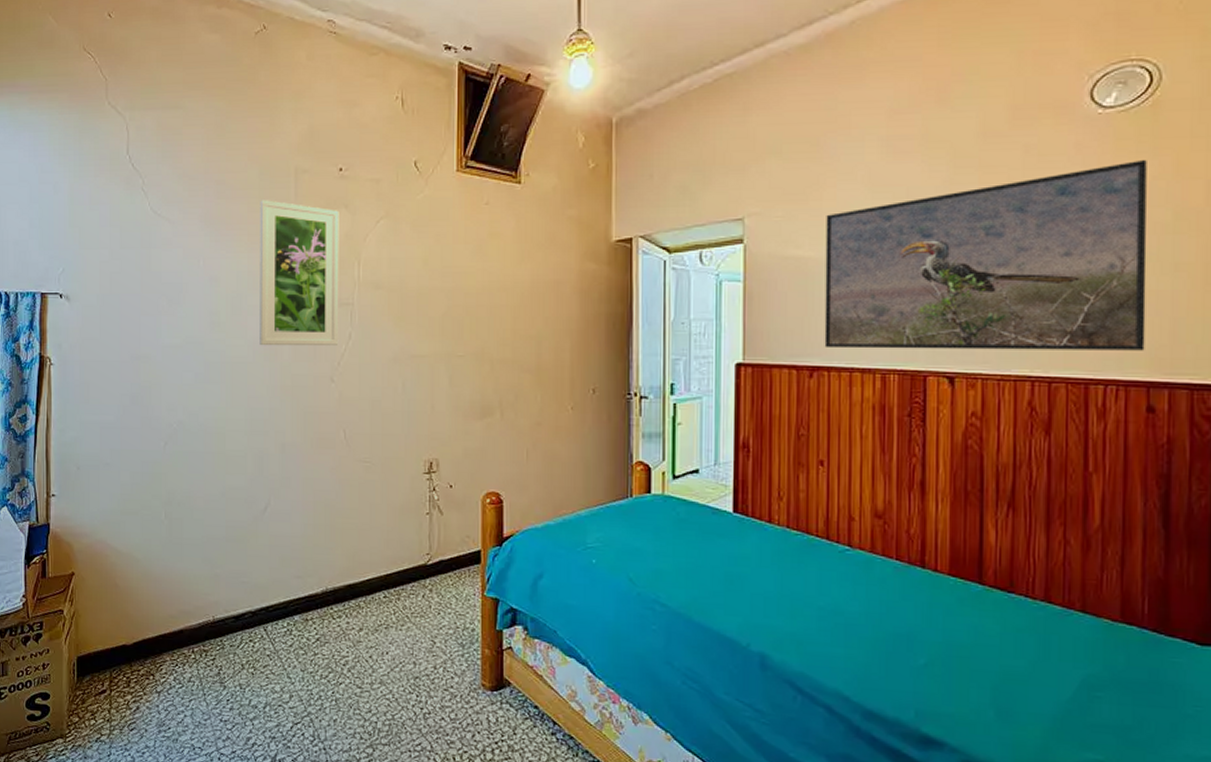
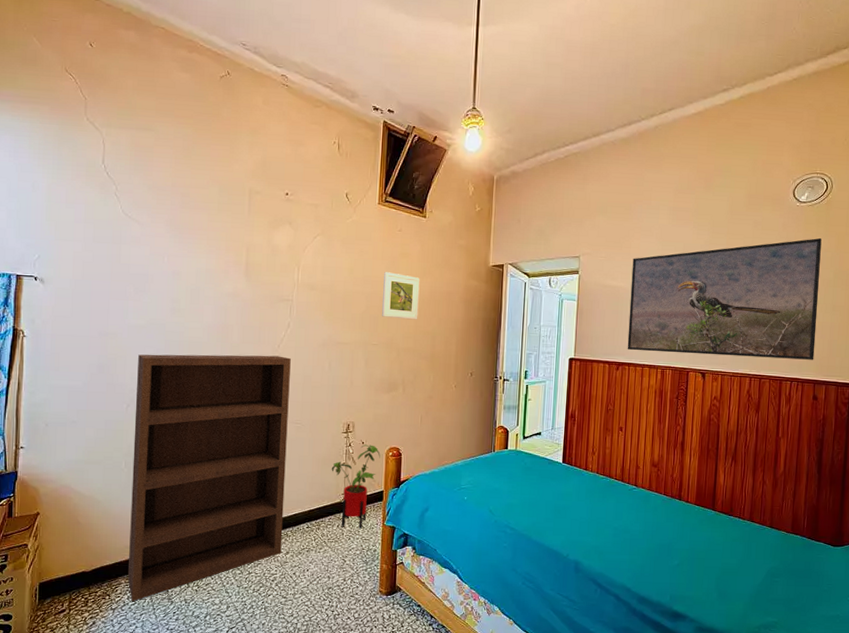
bookcase: none [174,375,354,685] -> present [128,354,291,602]
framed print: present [260,200,339,345] -> none [213,212,284,332]
house plant: none [411,488,475,600] -> present [331,444,380,529]
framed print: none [468,259,517,321] -> present [382,272,420,320]

